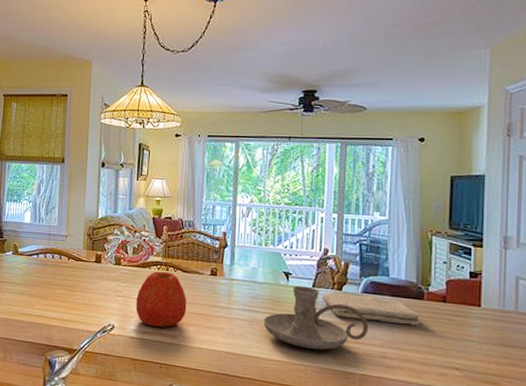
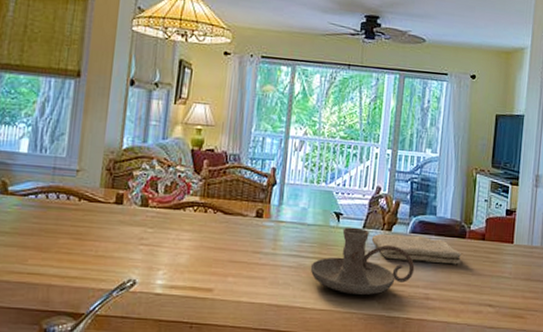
apple: present [135,271,187,328] -> none [164,213,227,281]

